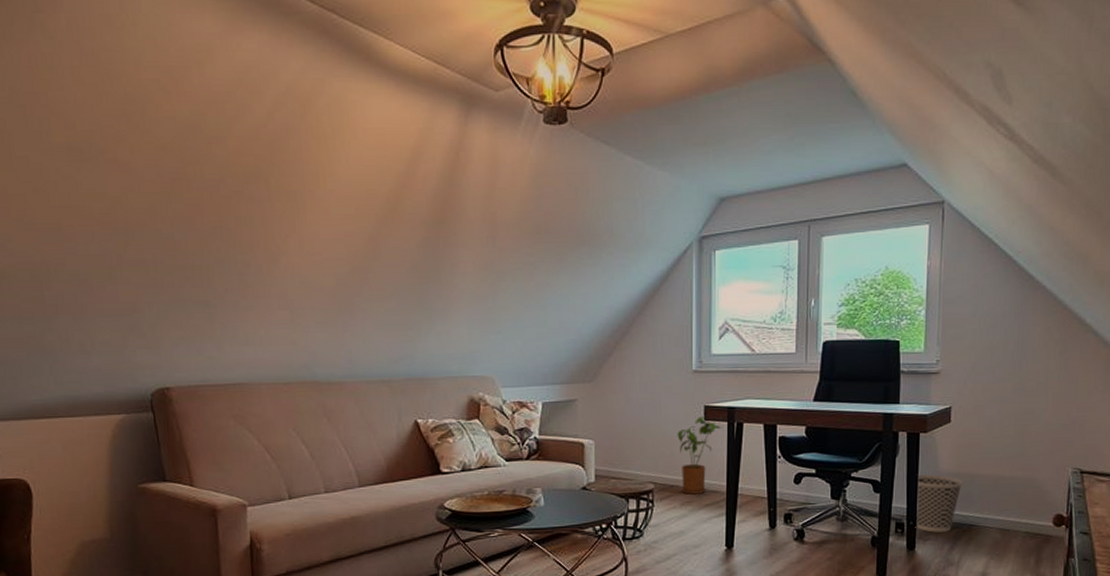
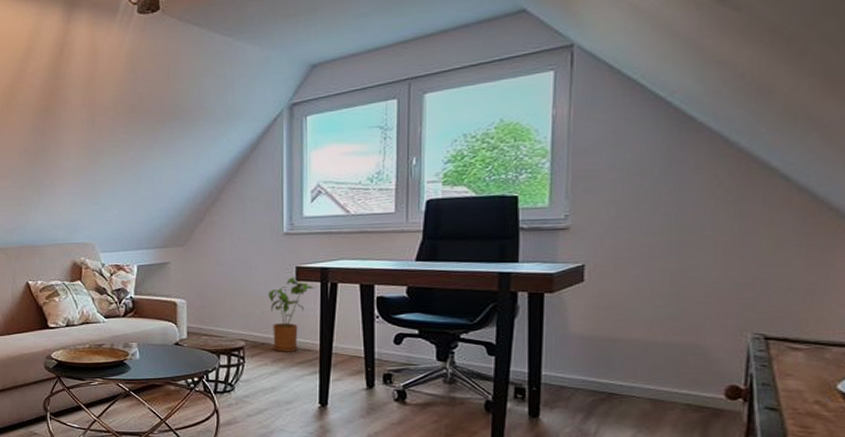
wastebasket: present [915,475,963,533] -> none [539,338,600,400]

